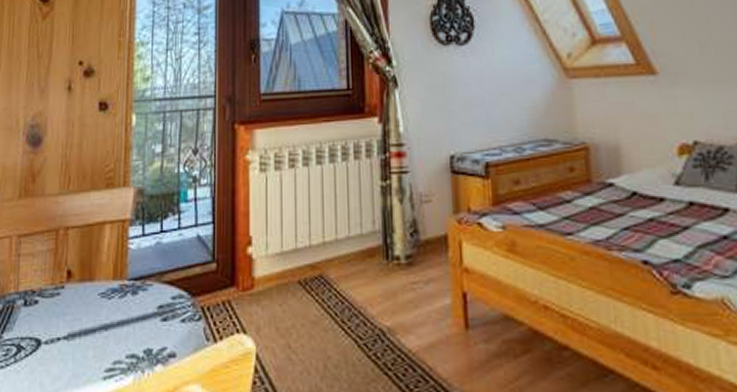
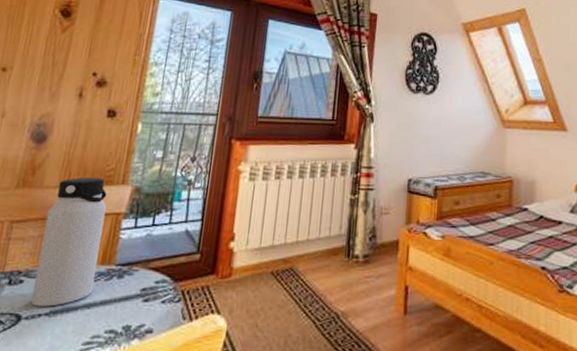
water bottle: none [48,180,111,329] -> present [31,177,107,307]

